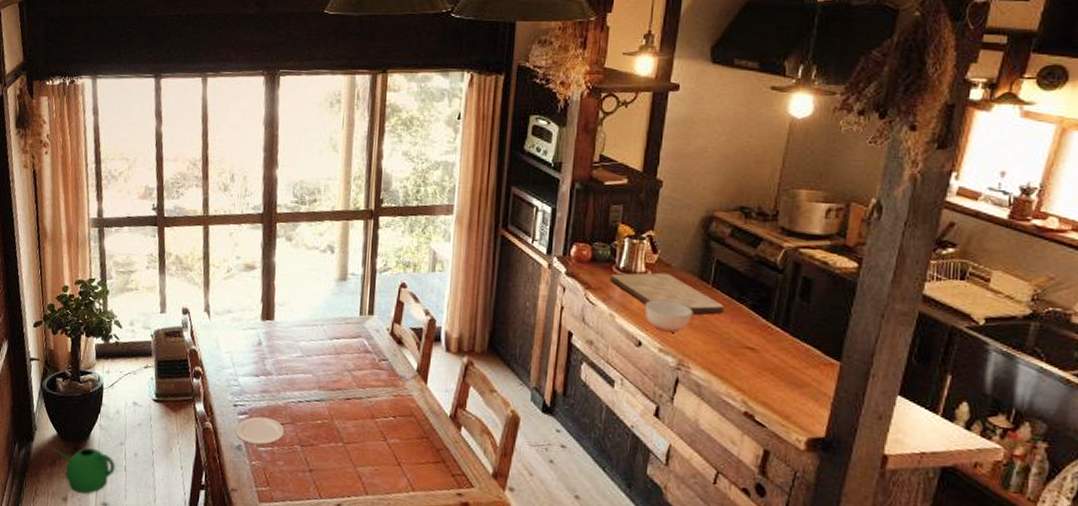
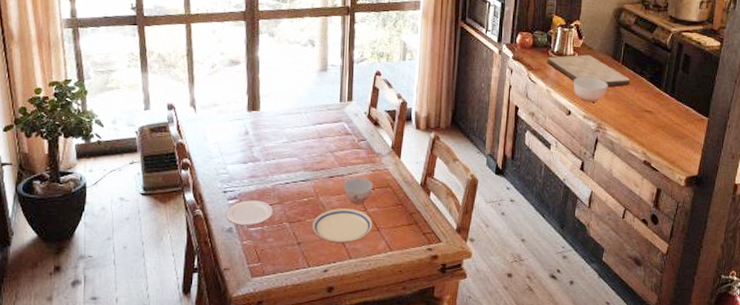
watering can: present [53,447,116,493] -> none [33,246,104,291]
plate: none [326,435,393,476] -> present [312,208,372,243]
teacup: none [361,402,396,433] -> present [343,177,374,204]

